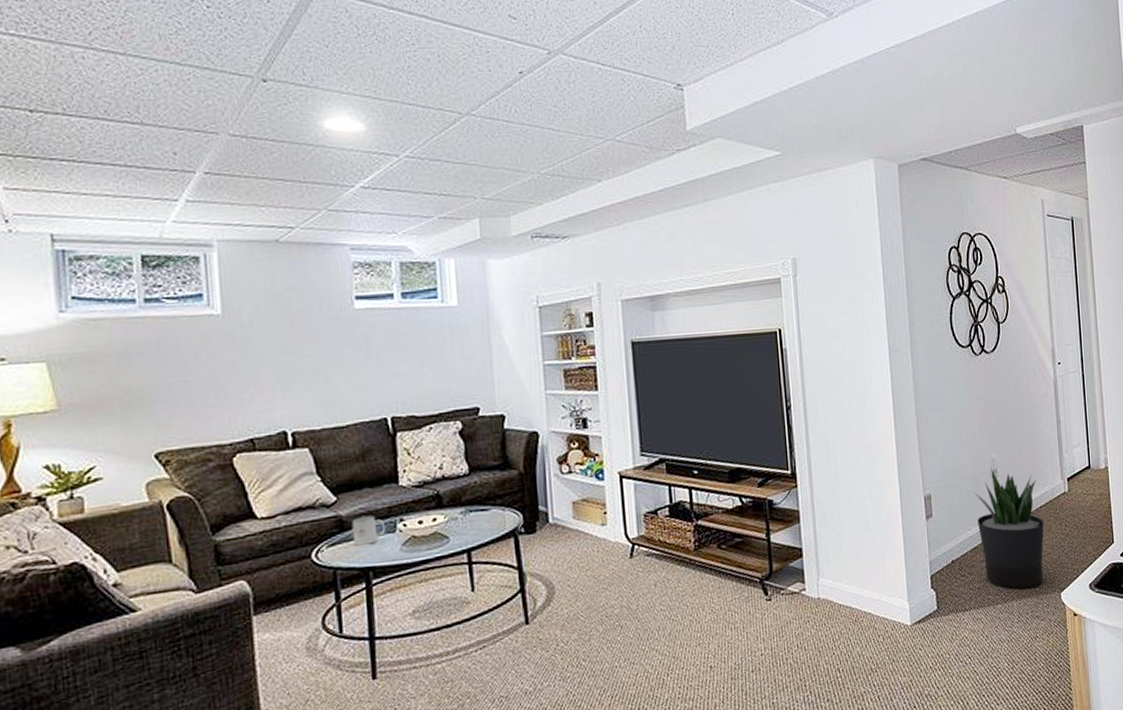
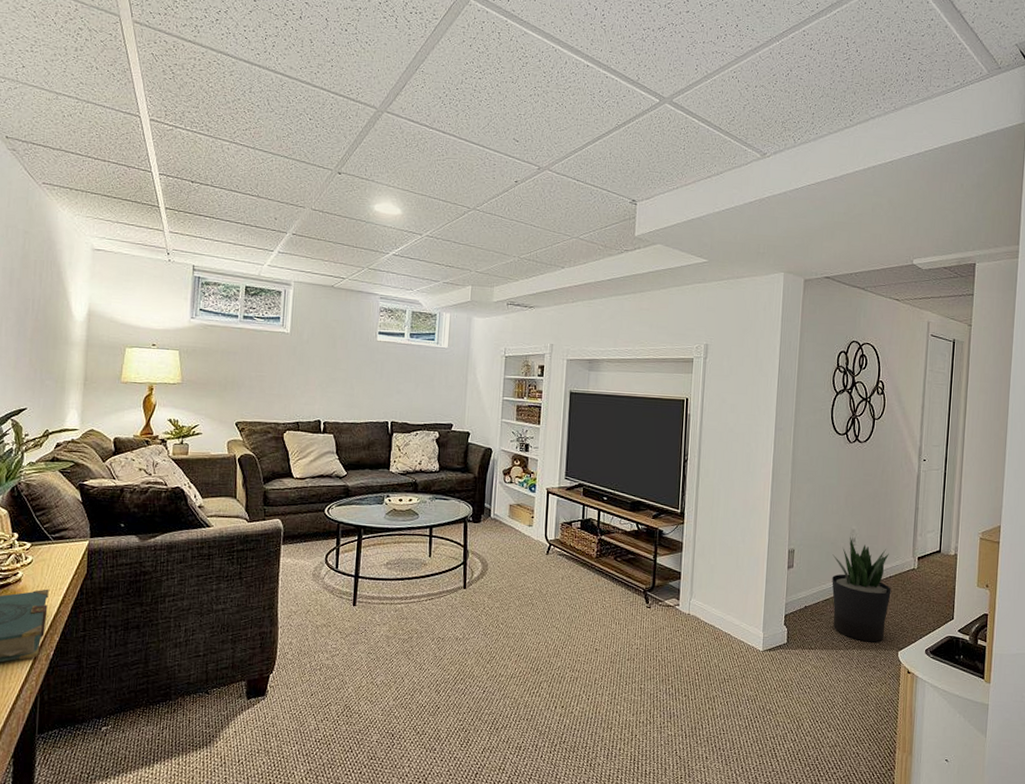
mug: present [351,515,386,547] -> none [353,489,377,511]

